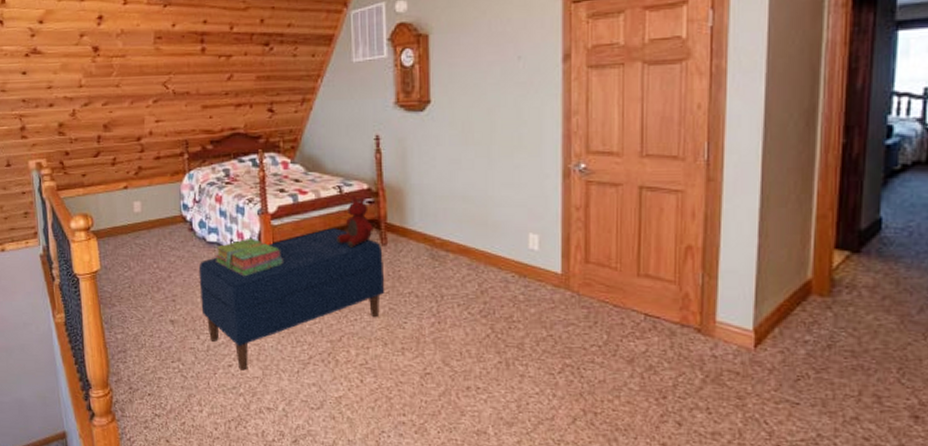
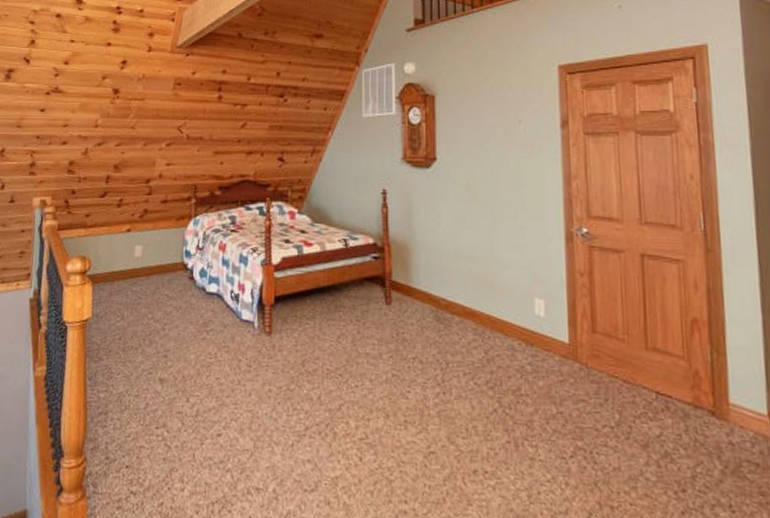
bench: present [198,228,384,371] -> none [194,283,387,441]
stack of books: present [214,237,283,277] -> none [212,289,284,333]
teddy bear: present [336,196,374,247] -> none [340,250,378,305]

